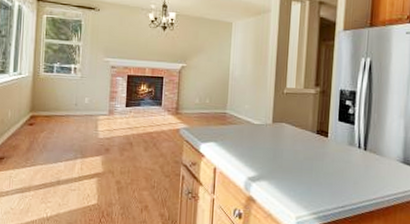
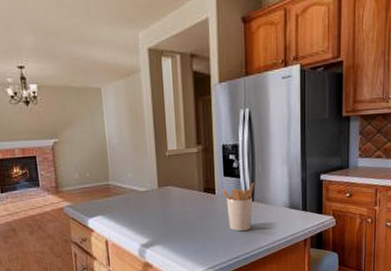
utensil holder: none [335,131,369,181] -> present [222,182,254,232]

